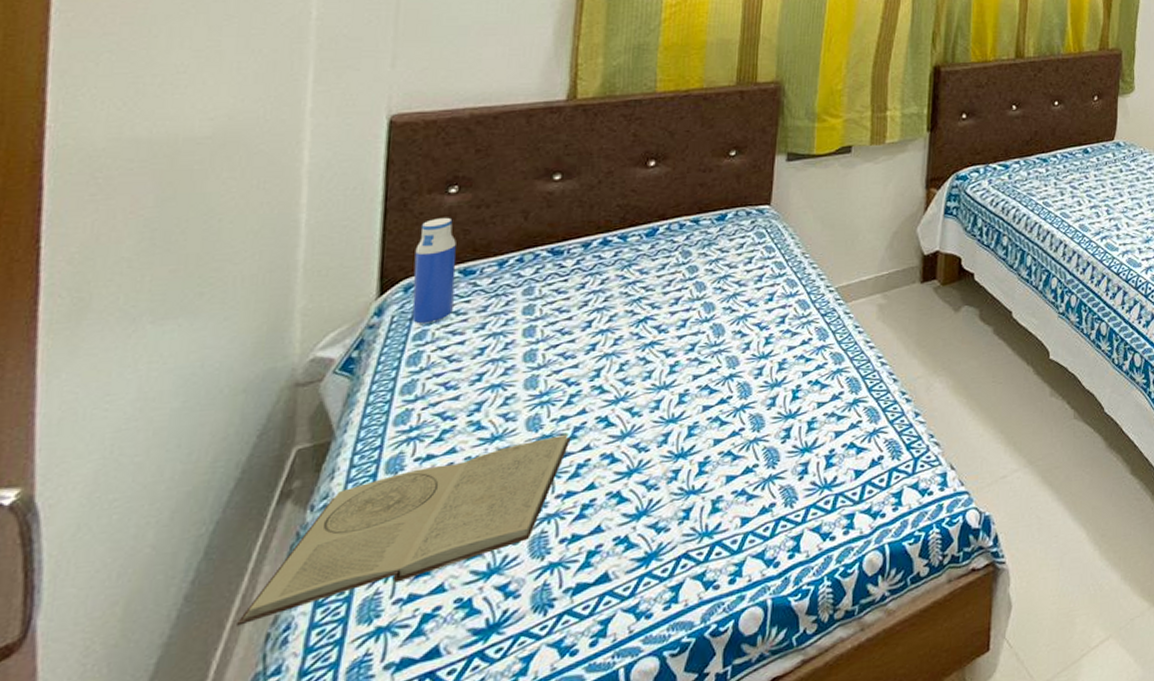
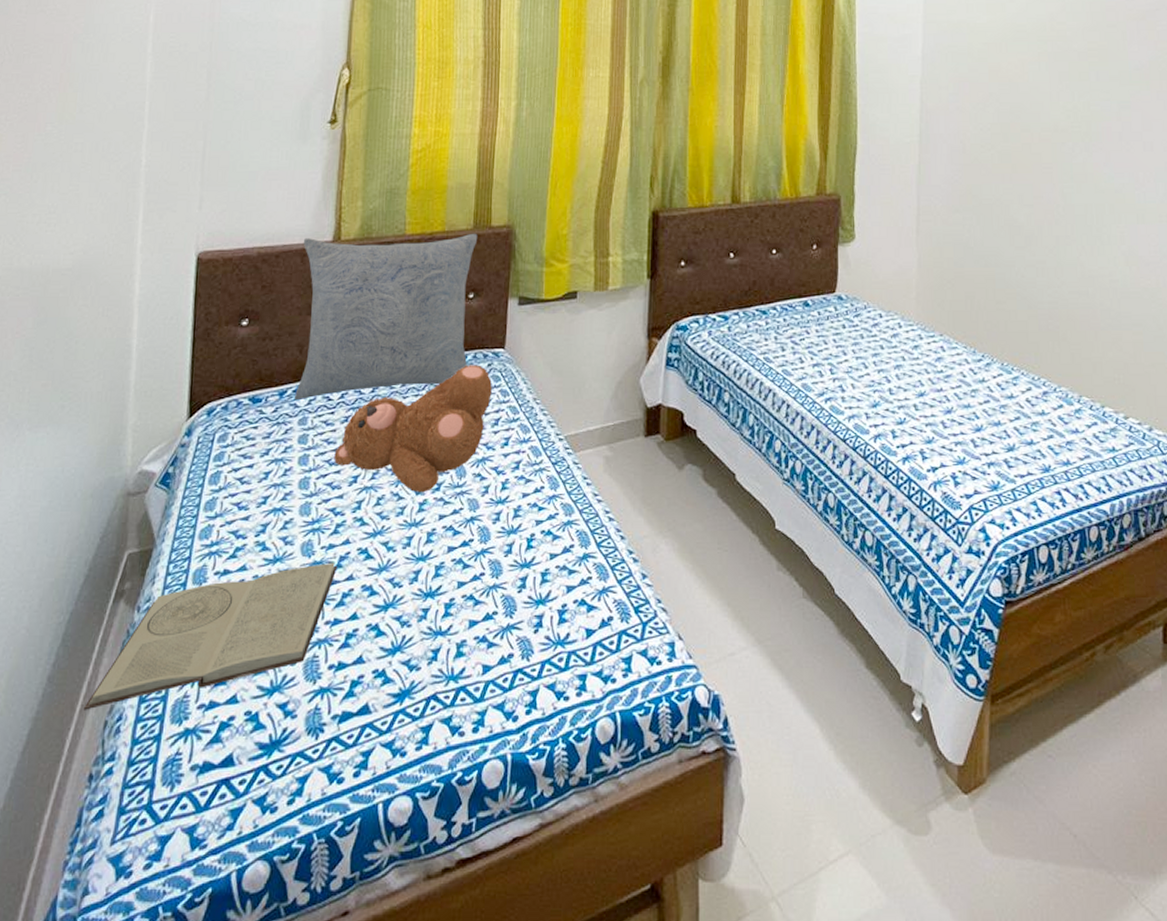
water bottle: present [411,217,457,323] -> none [213,348,247,445]
pillow: none [517,89,742,270] -> present [294,233,478,401]
teddy bear: none [567,222,757,355] -> present [334,365,493,493]

